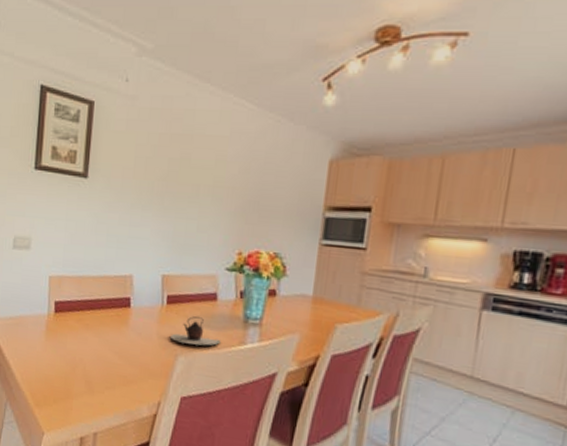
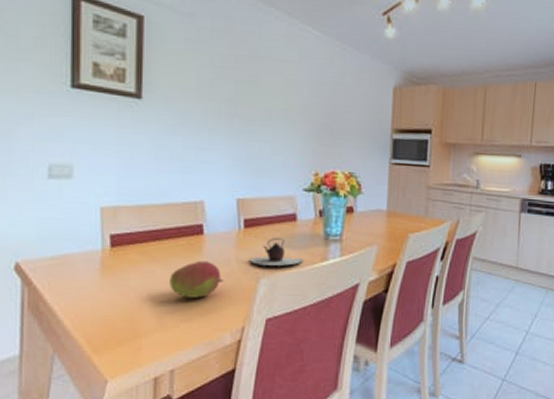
fruit: none [99,332,146,368] -> present [170,260,224,298]

